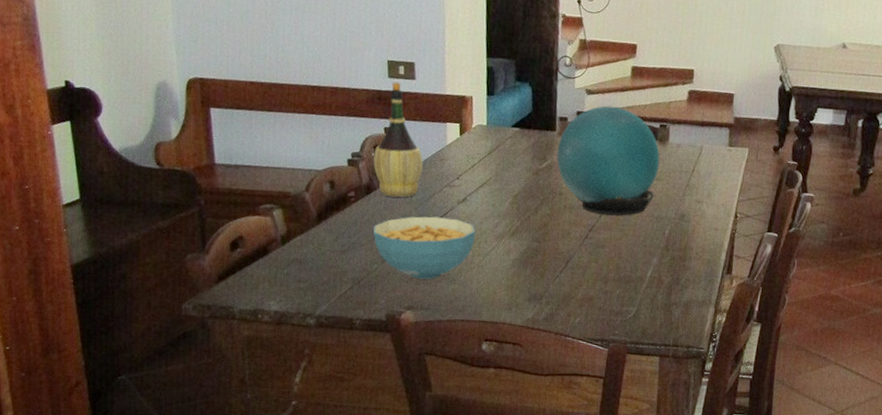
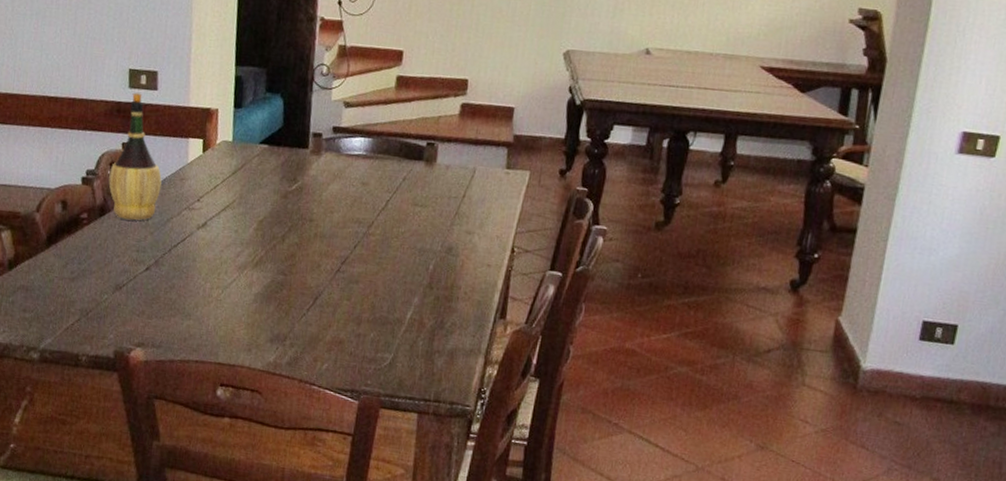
cereal bowl: present [373,216,475,280] -> none [105,242,215,313]
decorative orb: present [556,105,660,216] -> none [308,120,426,247]

